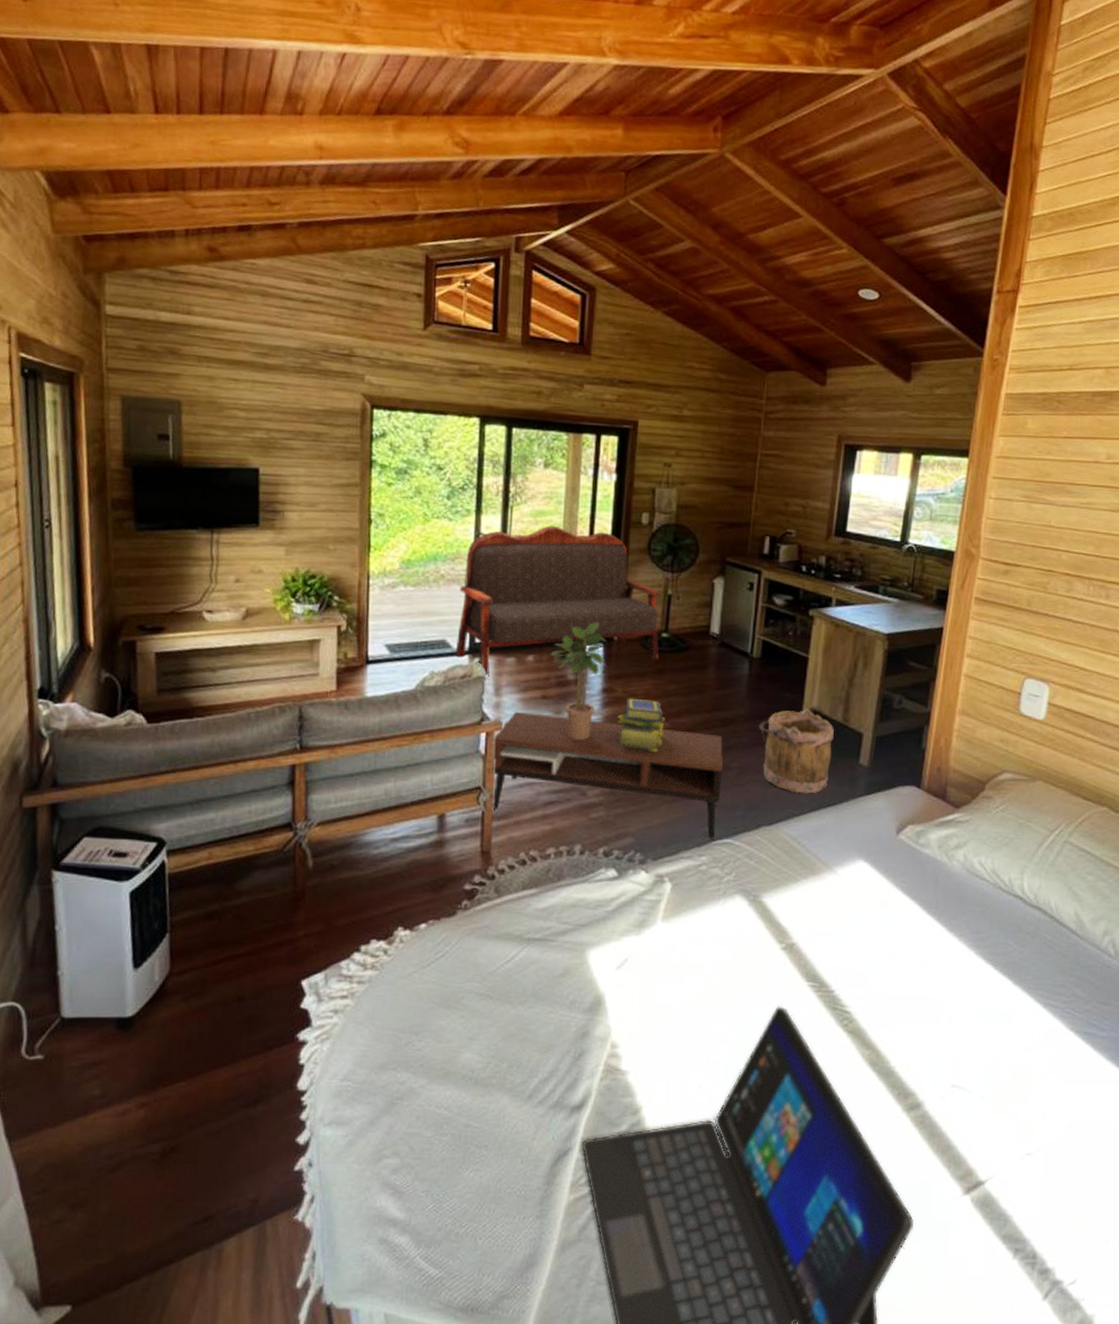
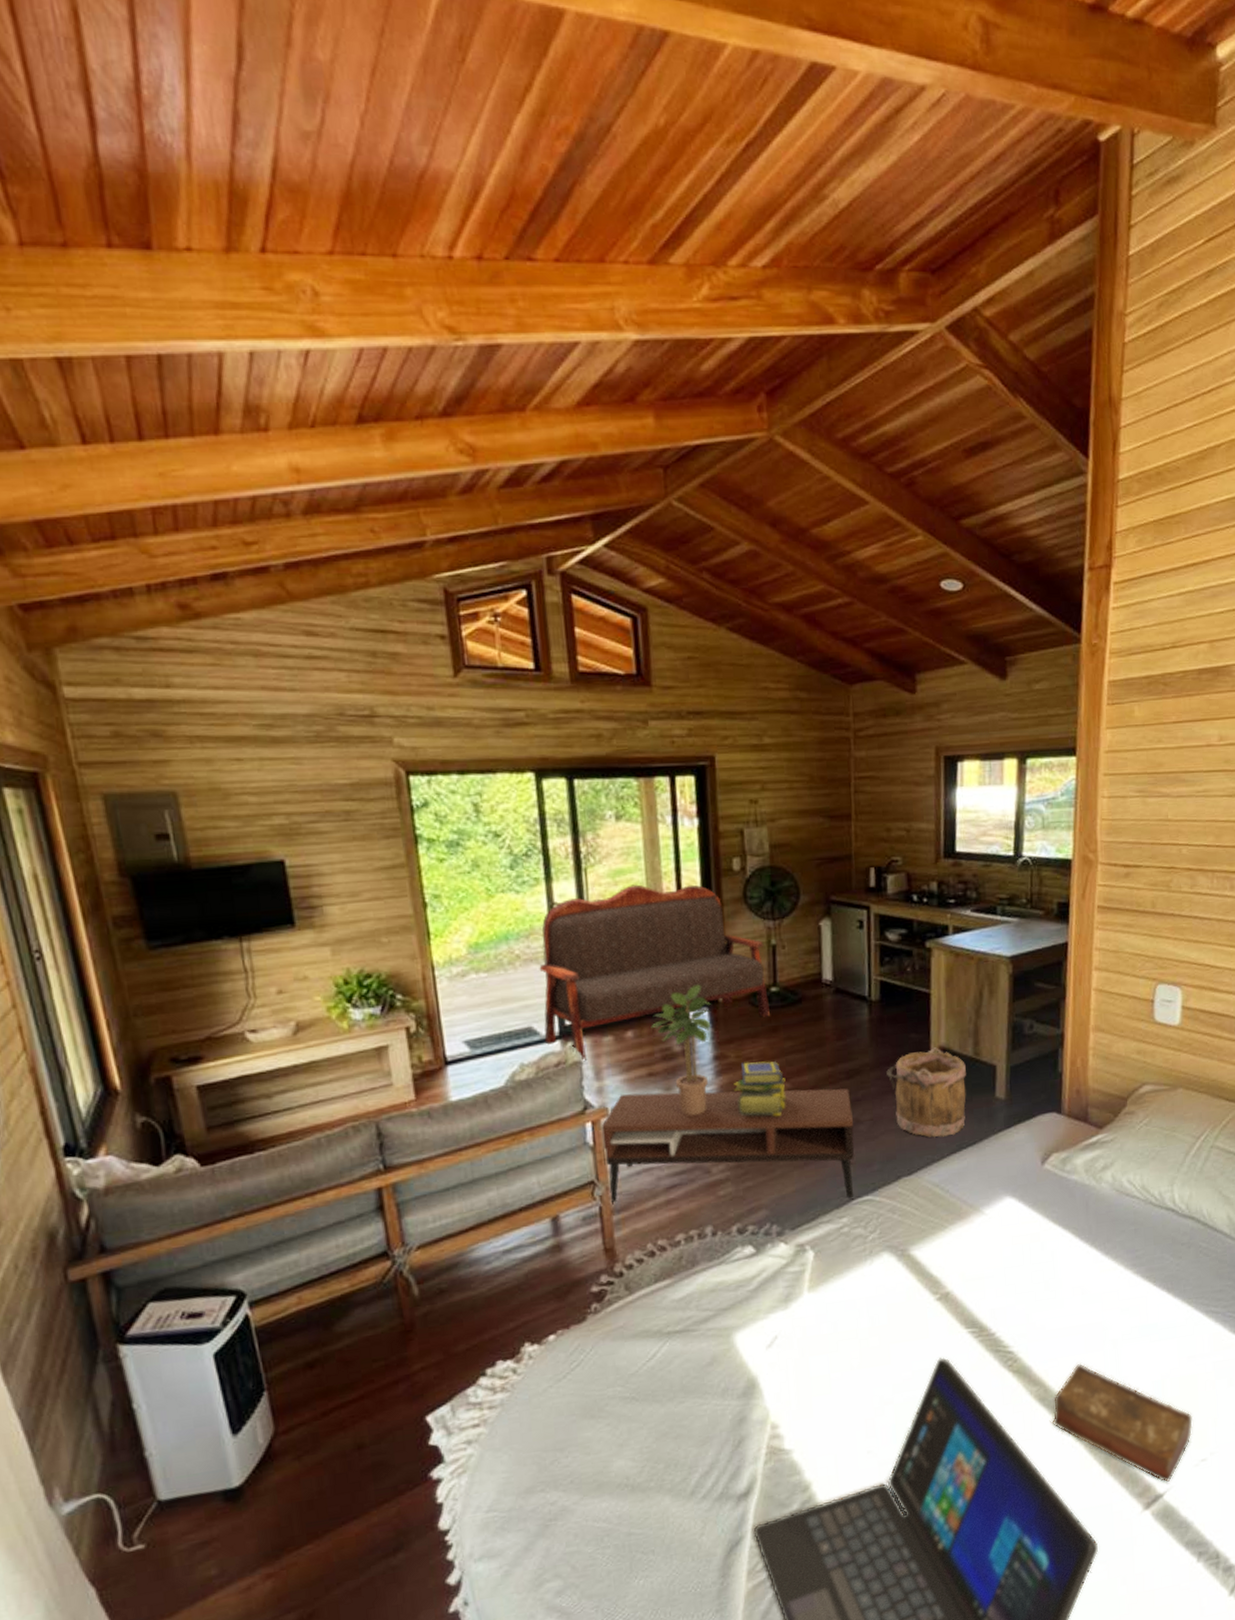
book: none [881,1034,1022,1171] -> present [1052,1362,1193,1483]

